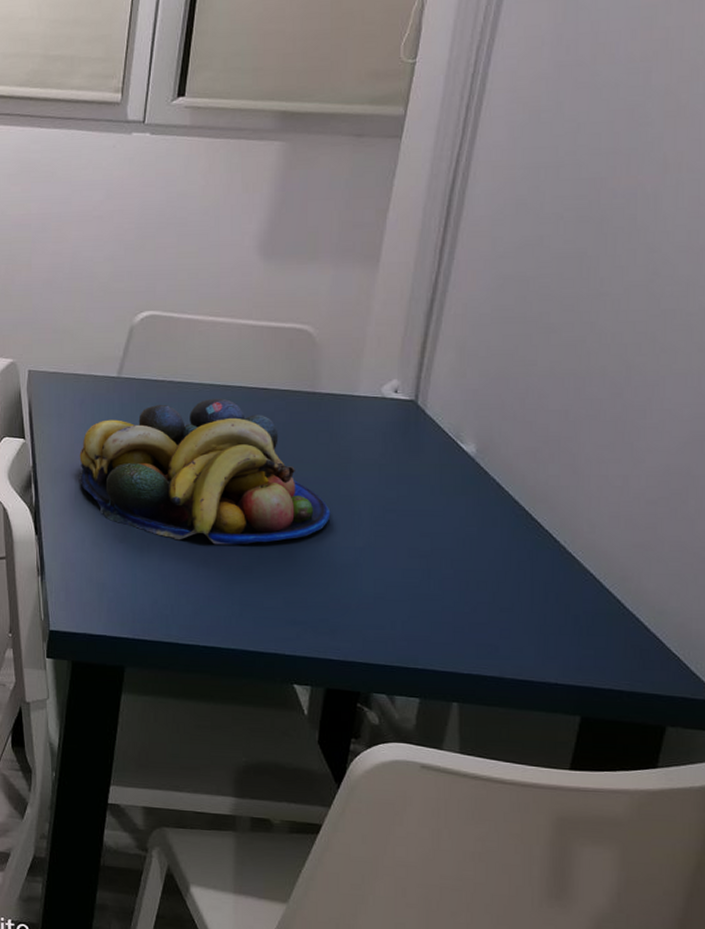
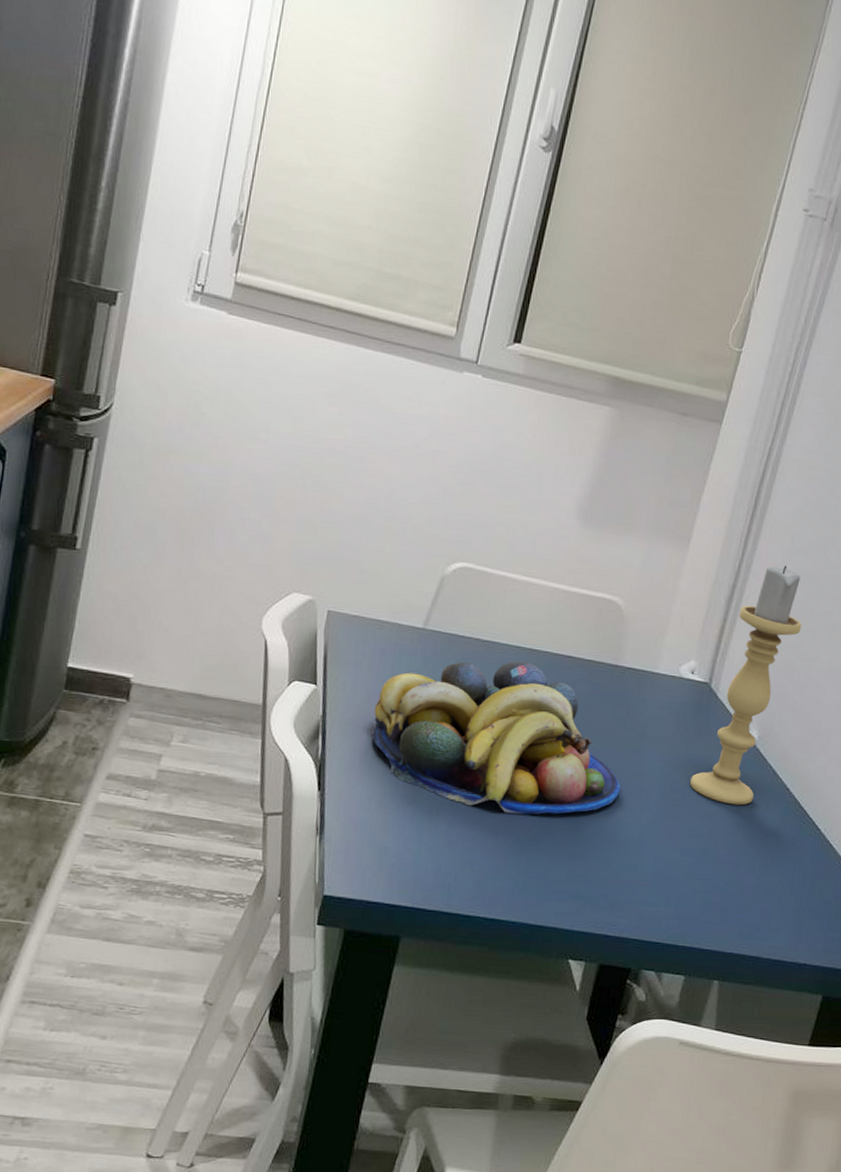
candle holder: none [404,271,514,522] -> present [689,565,802,806]

